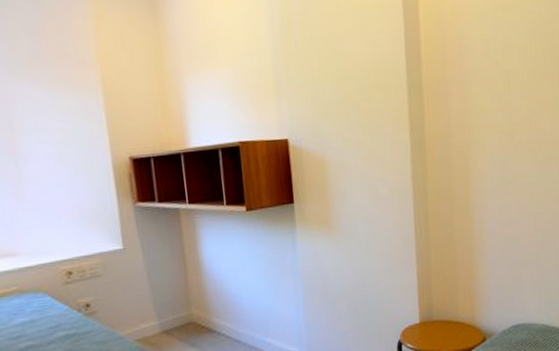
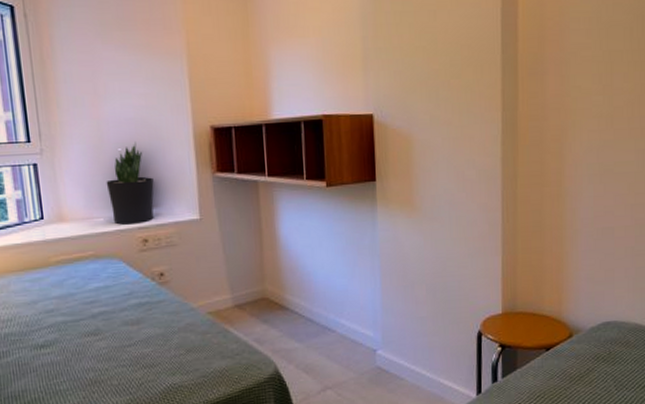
planter: none [26,176,77,259] -> present [106,142,154,225]

